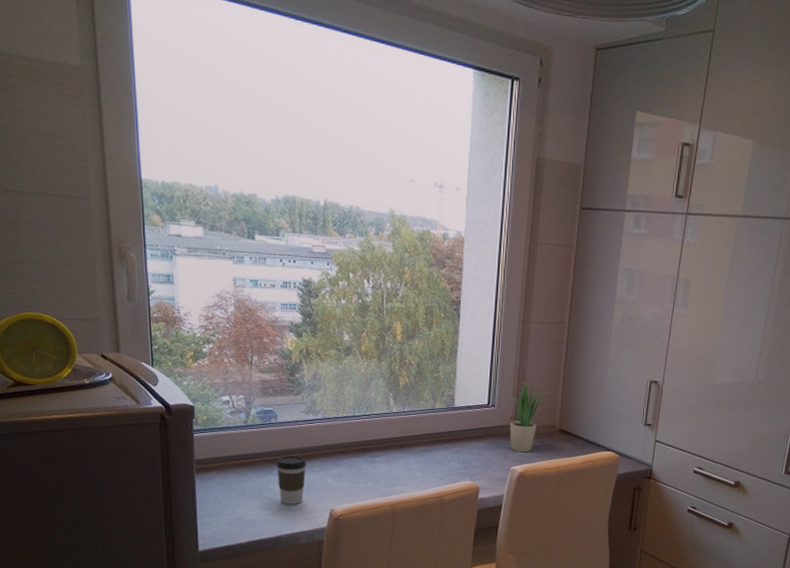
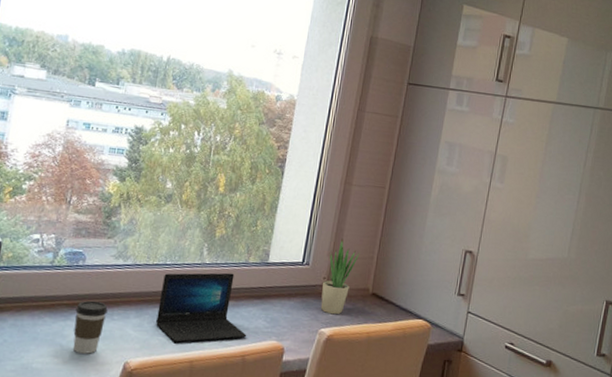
laptop: none [354,420,442,489] -> present [156,272,247,343]

